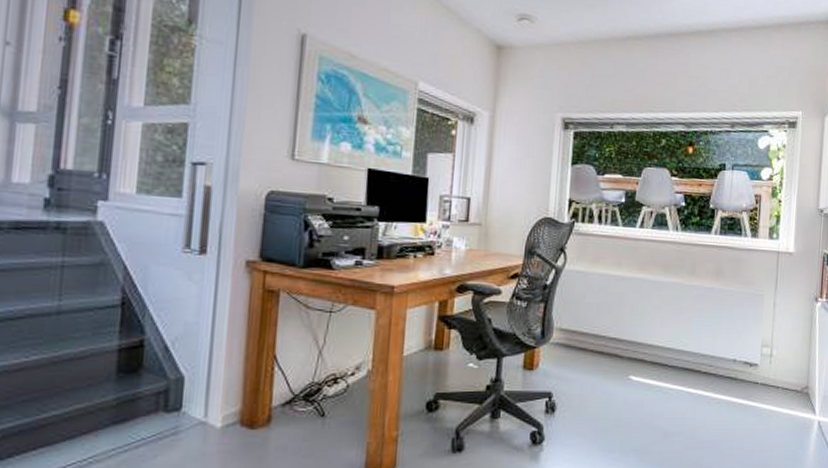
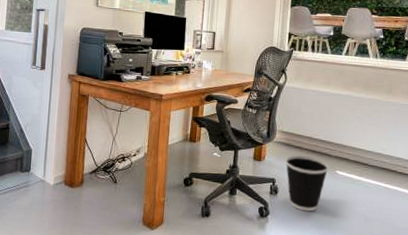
wastebasket: none [565,359,621,432] -> present [285,155,329,212]

